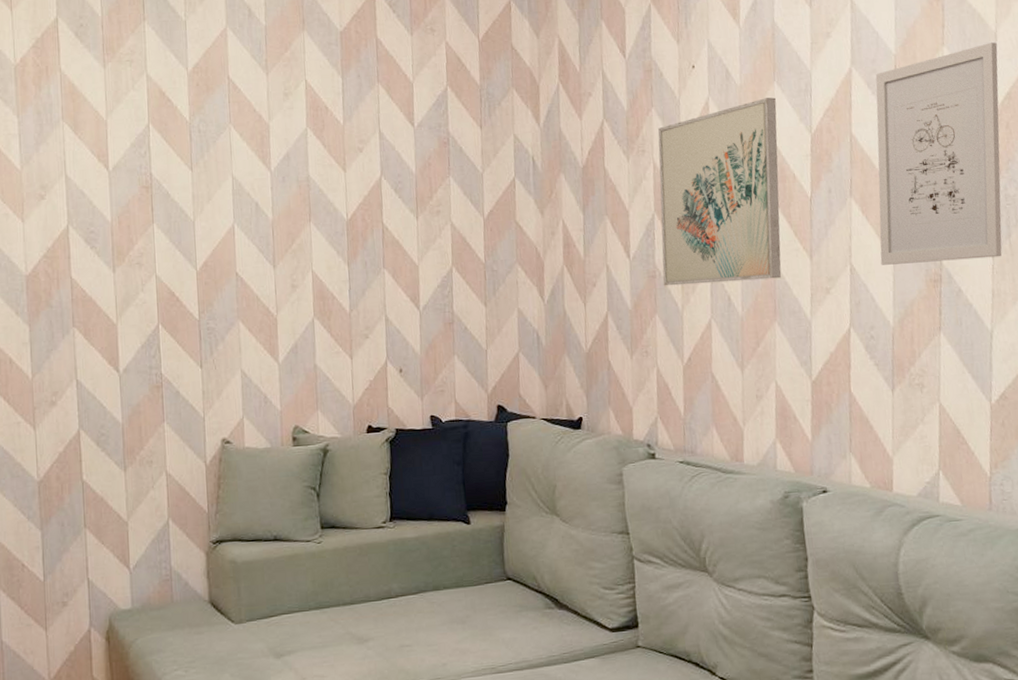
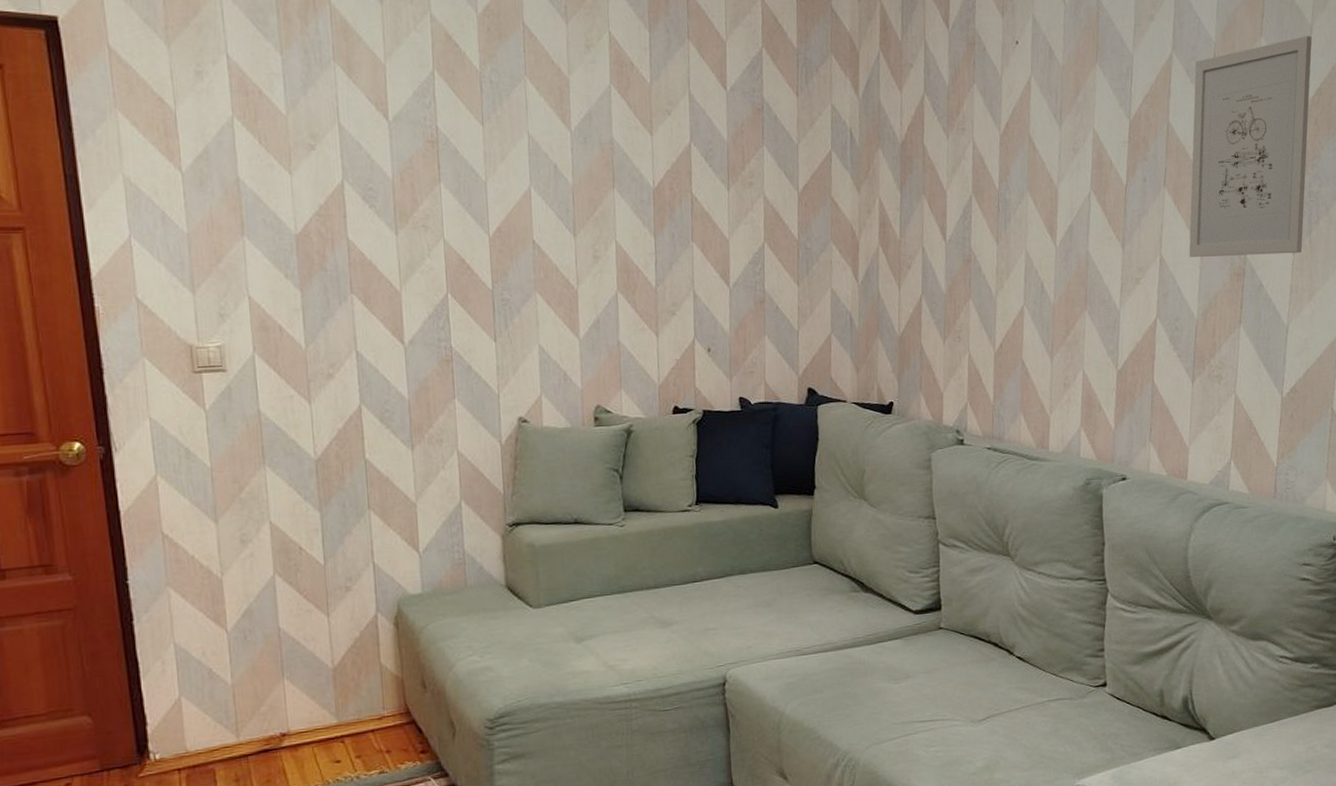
wall art: present [658,97,782,286] -> none [978,80,1098,271]

